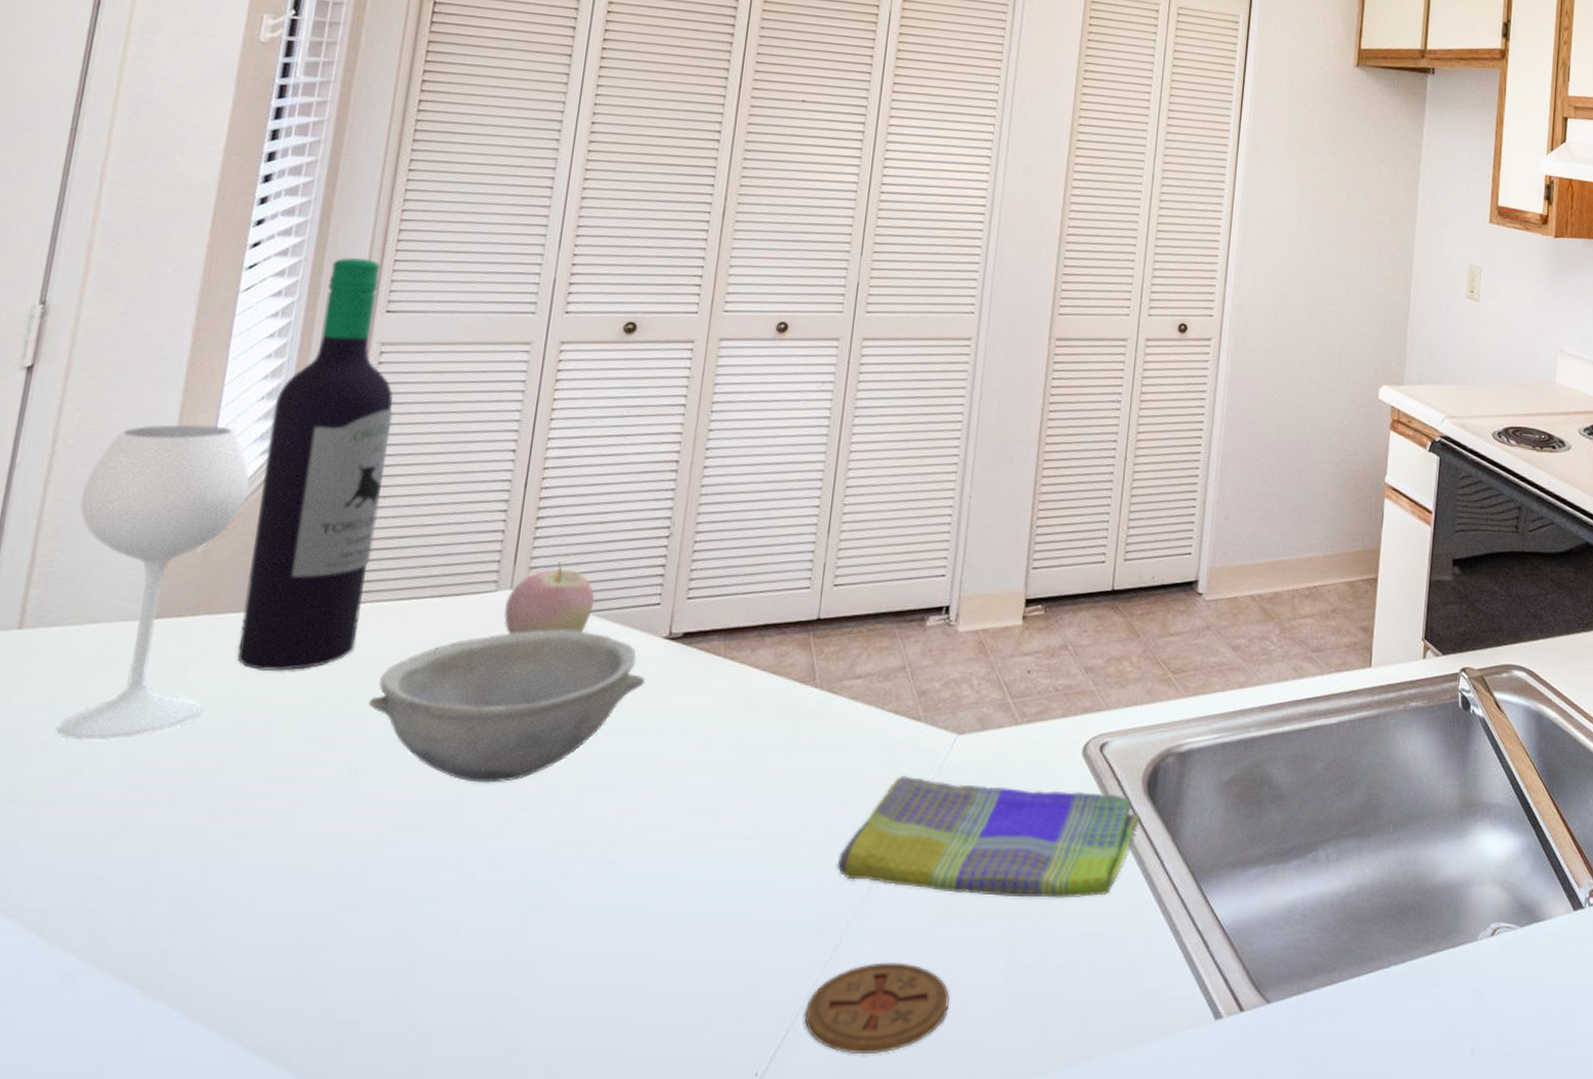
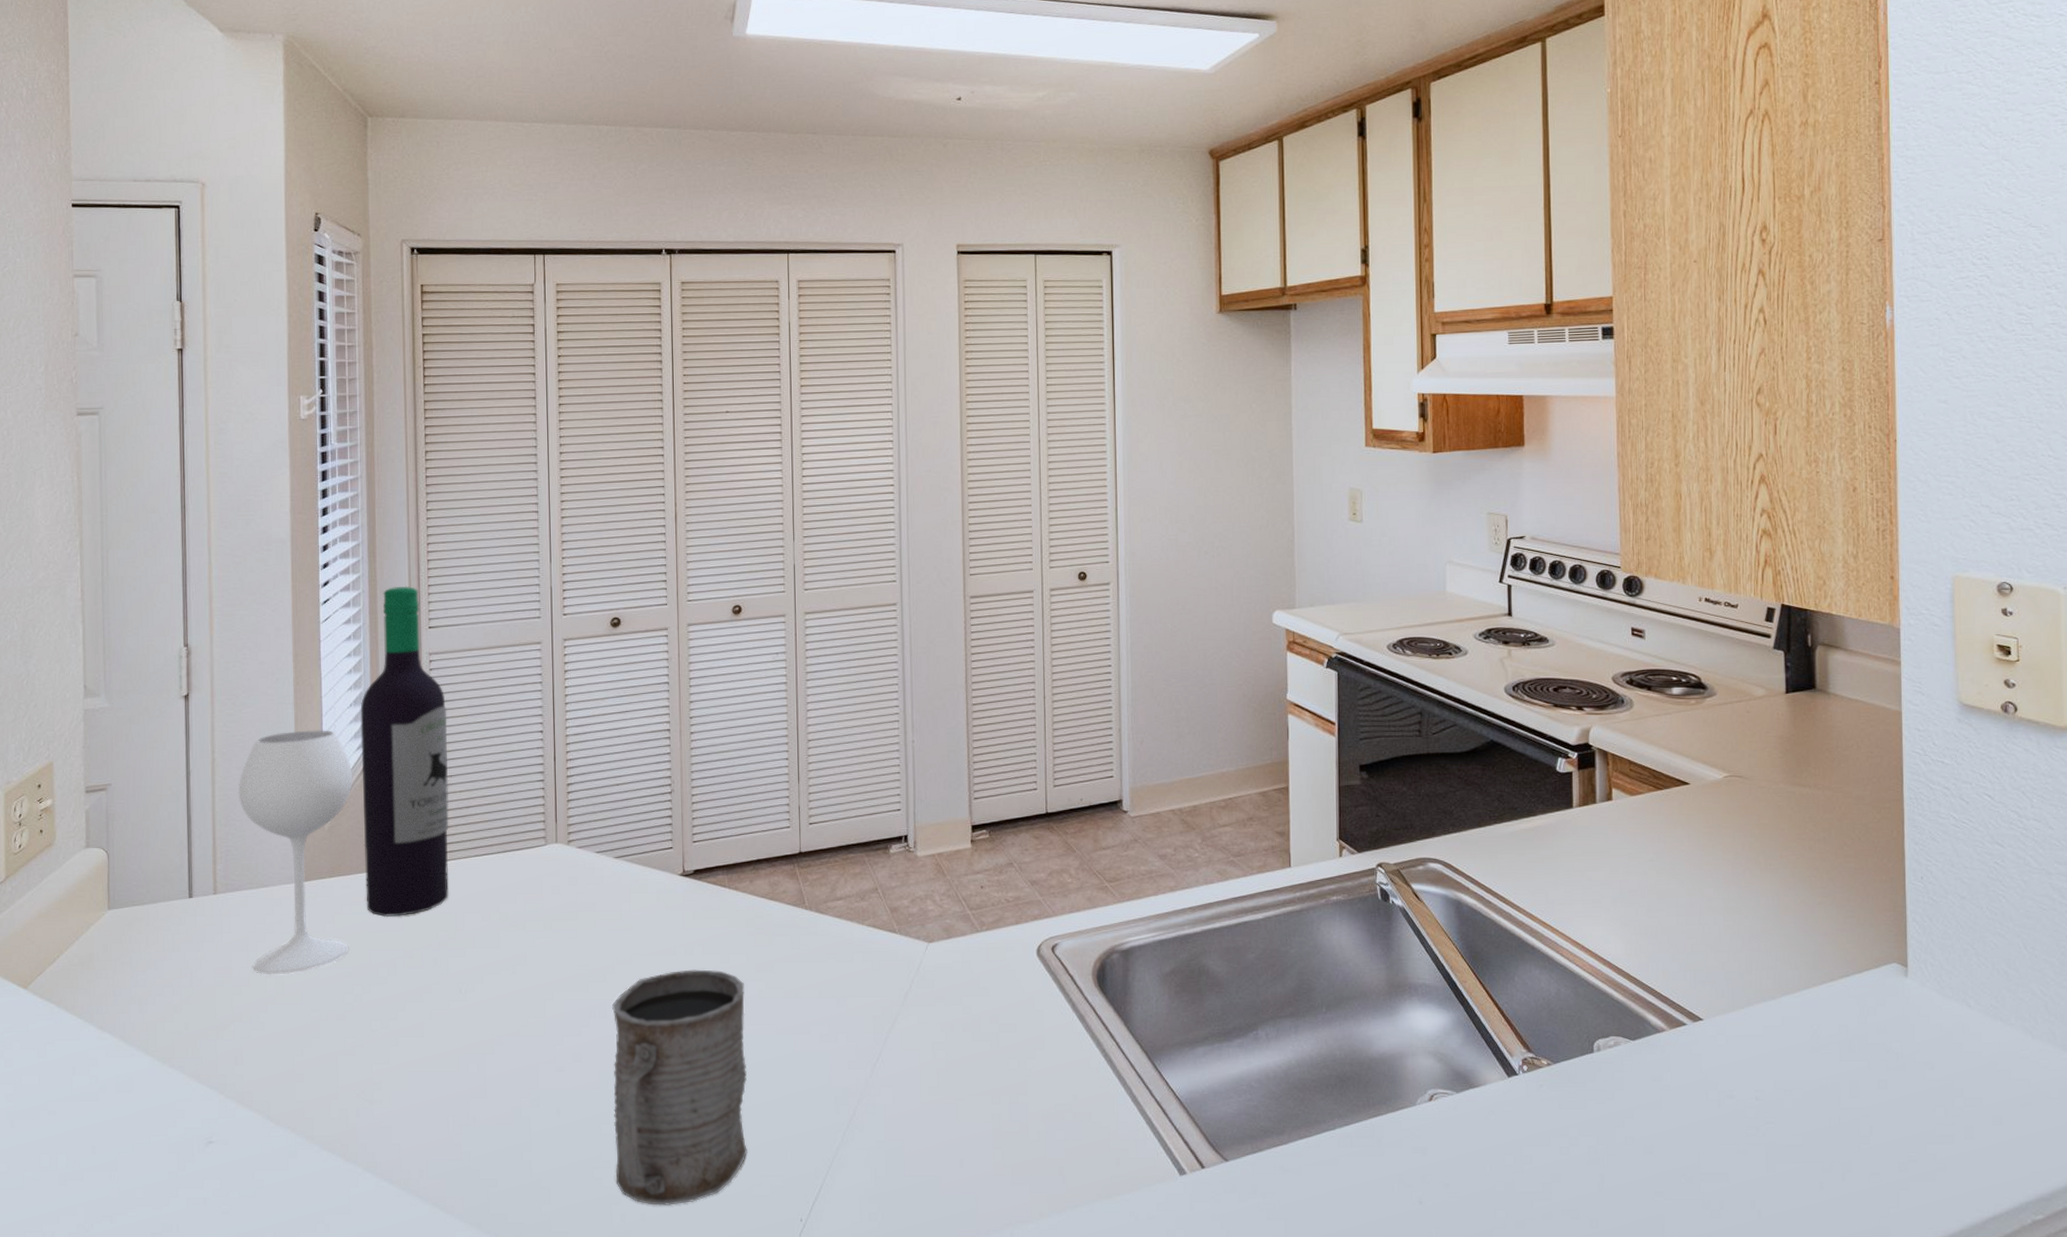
bowl: present [369,629,645,783] -> none [466,873,669,996]
apple: present [503,561,595,634] -> none [554,818,622,879]
mug: none [520,755,726,1056] -> present [612,969,747,1205]
coaster: present [804,962,950,1055] -> none [833,1131,949,1205]
dish towel: present [836,776,1140,898] -> none [843,978,1094,1076]

